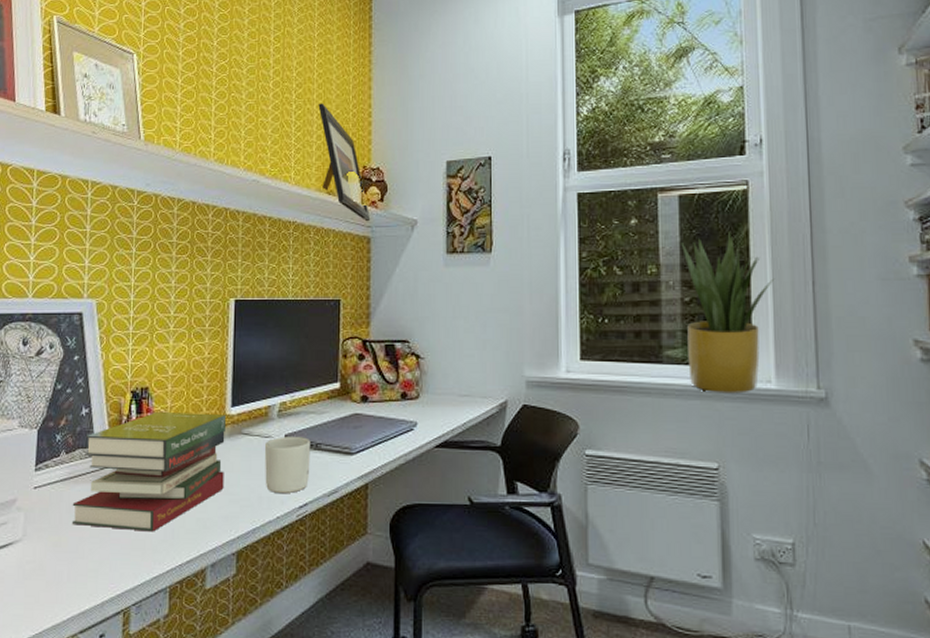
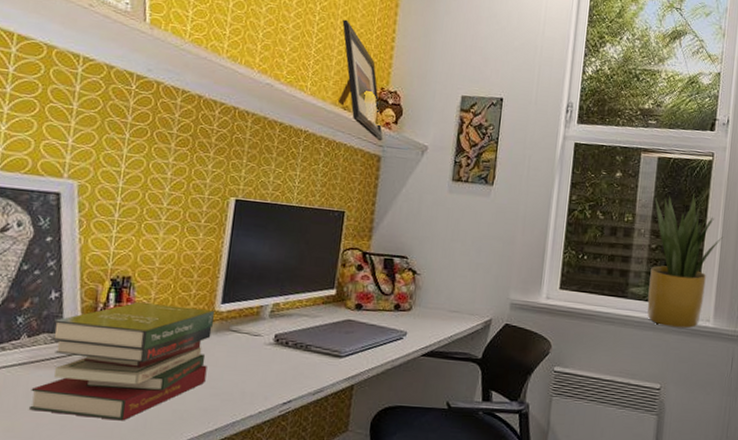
mug: present [264,437,311,494] -> none [250,336,301,391]

